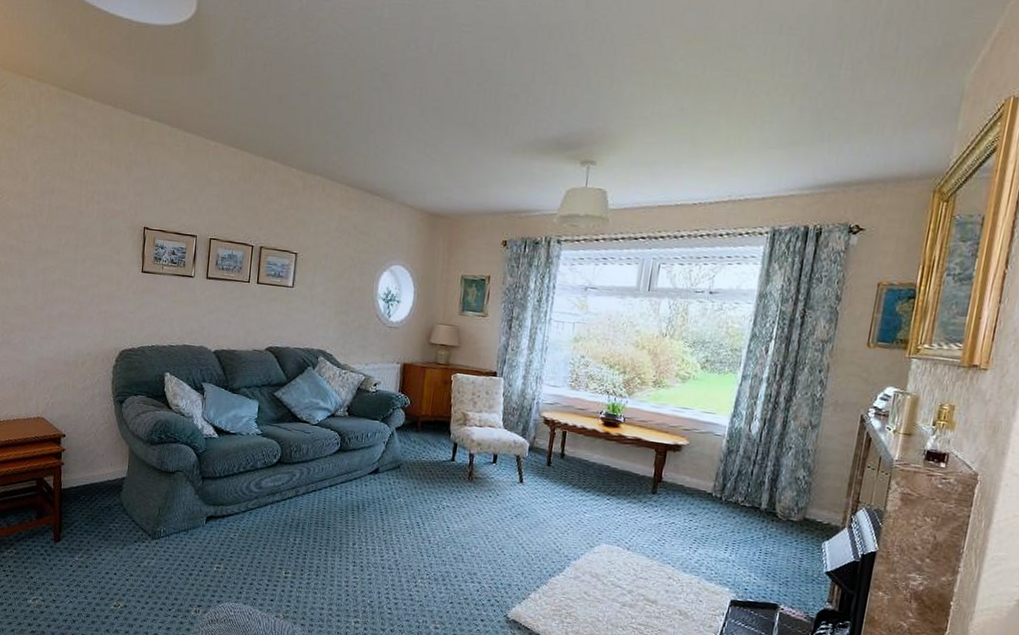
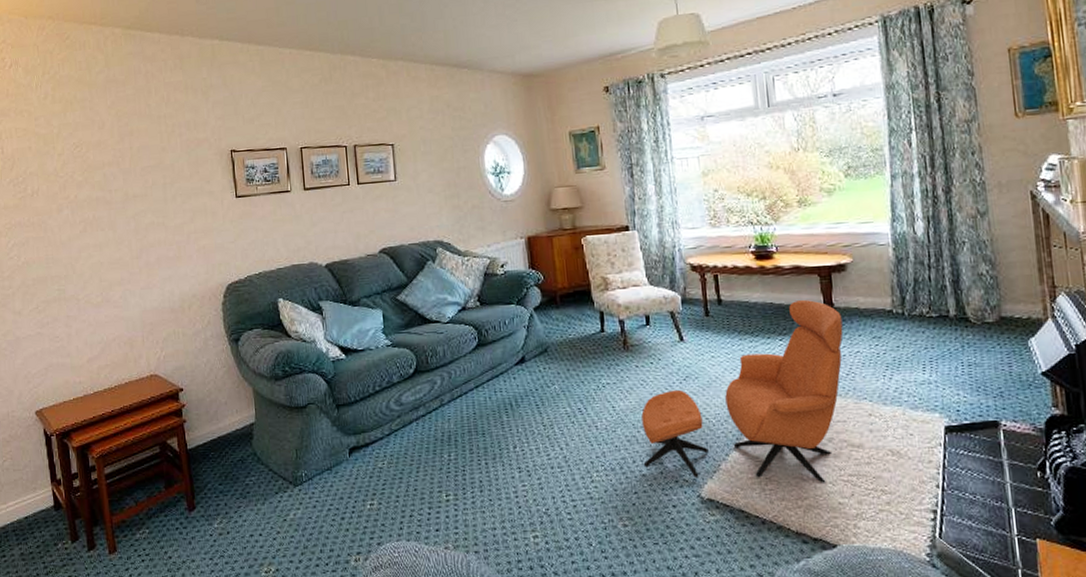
armchair: none [463,468,667,627] -> present [641,299,843,483]

